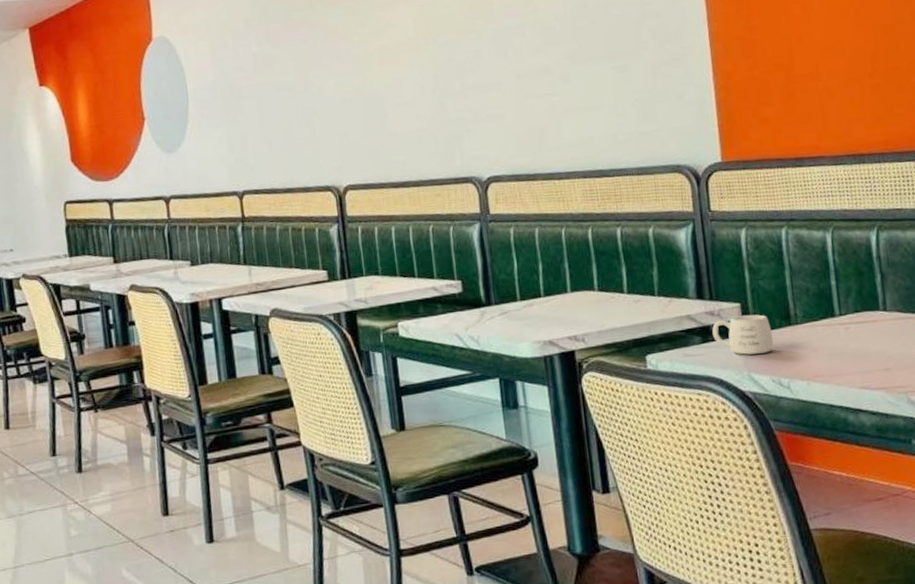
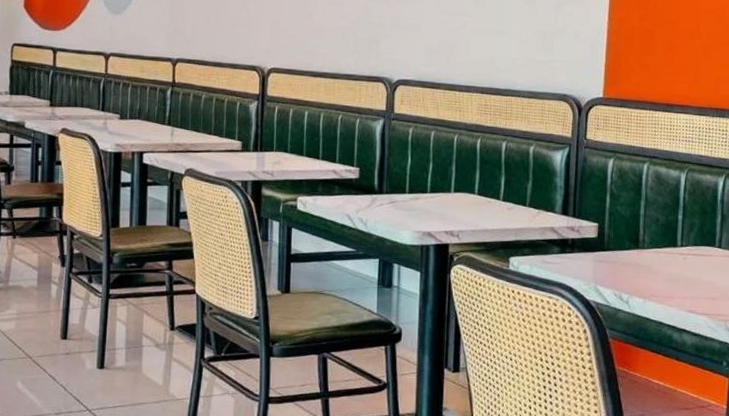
mug: present [712,314,774,355] -> none [570,234,621,270]

